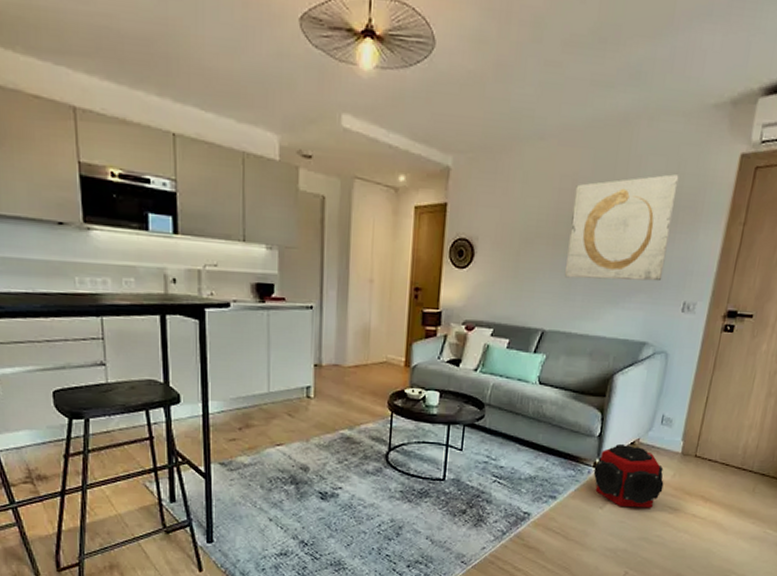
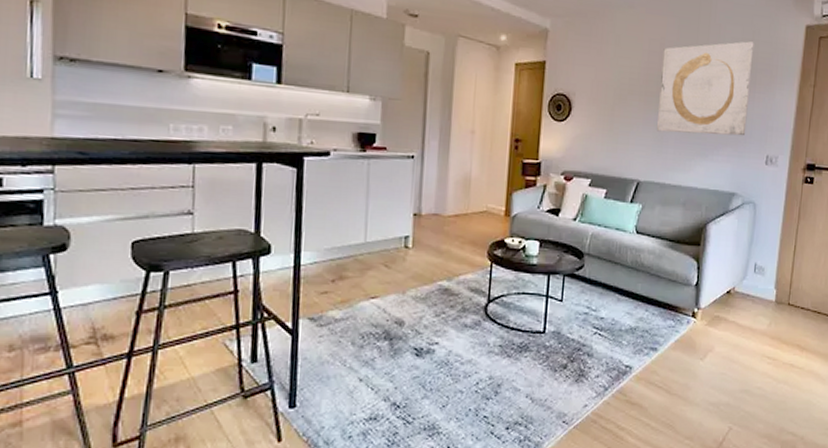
speaker: present [593,443,664,508] -> none [692,292,761,359]

